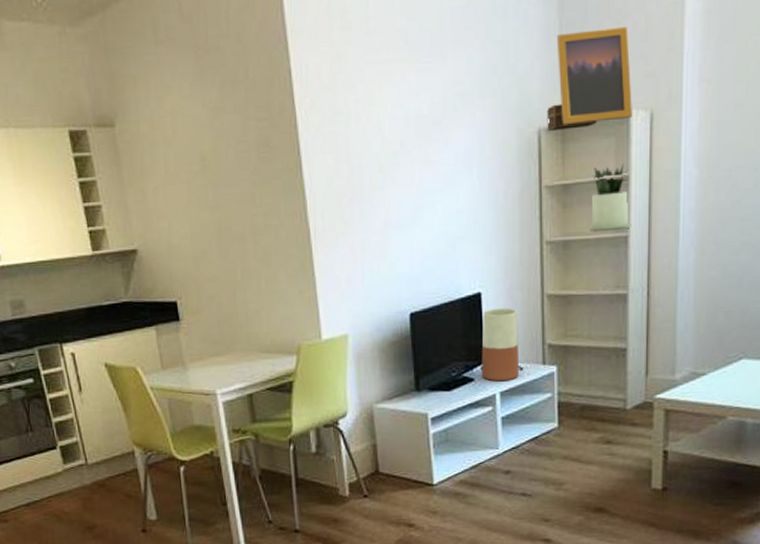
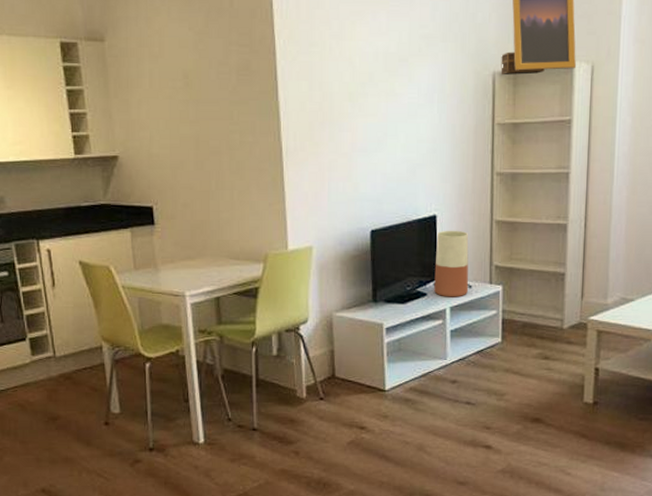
planter: present [588,163,632,232] -> none [534,108,573,168]

